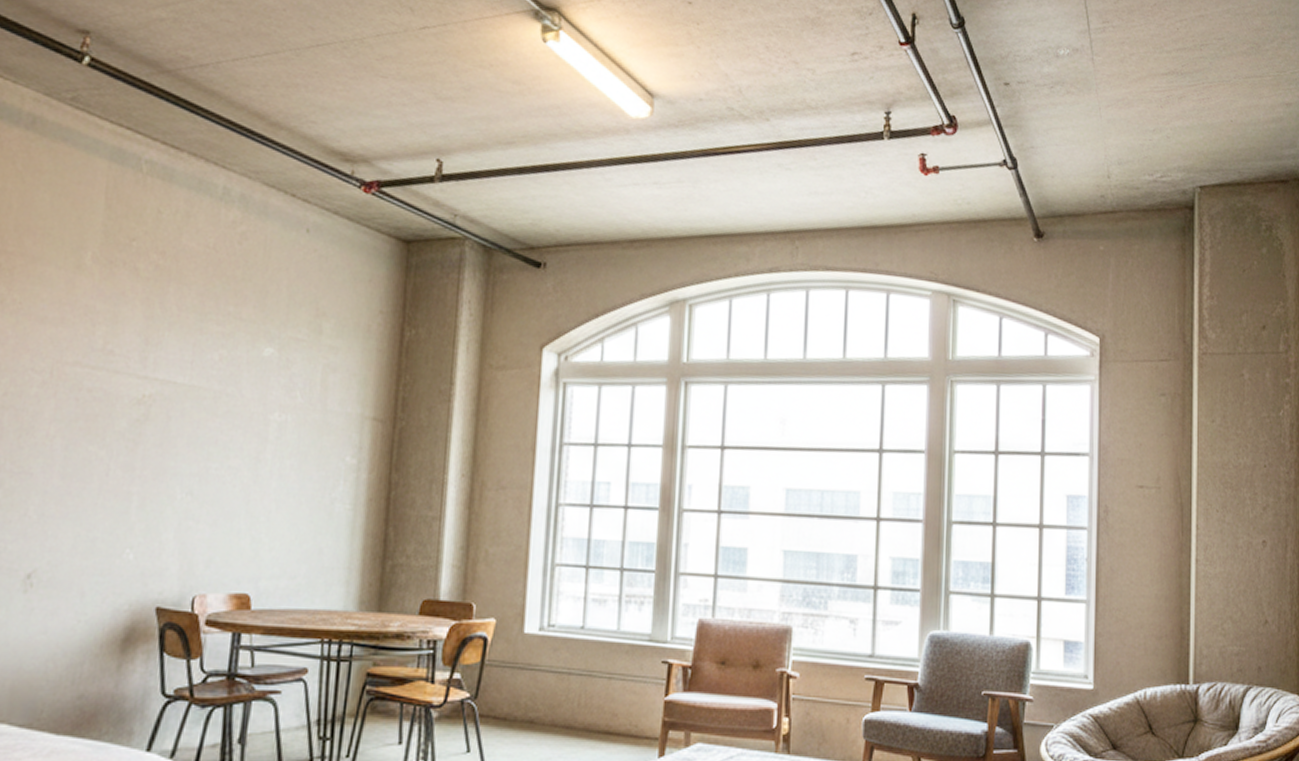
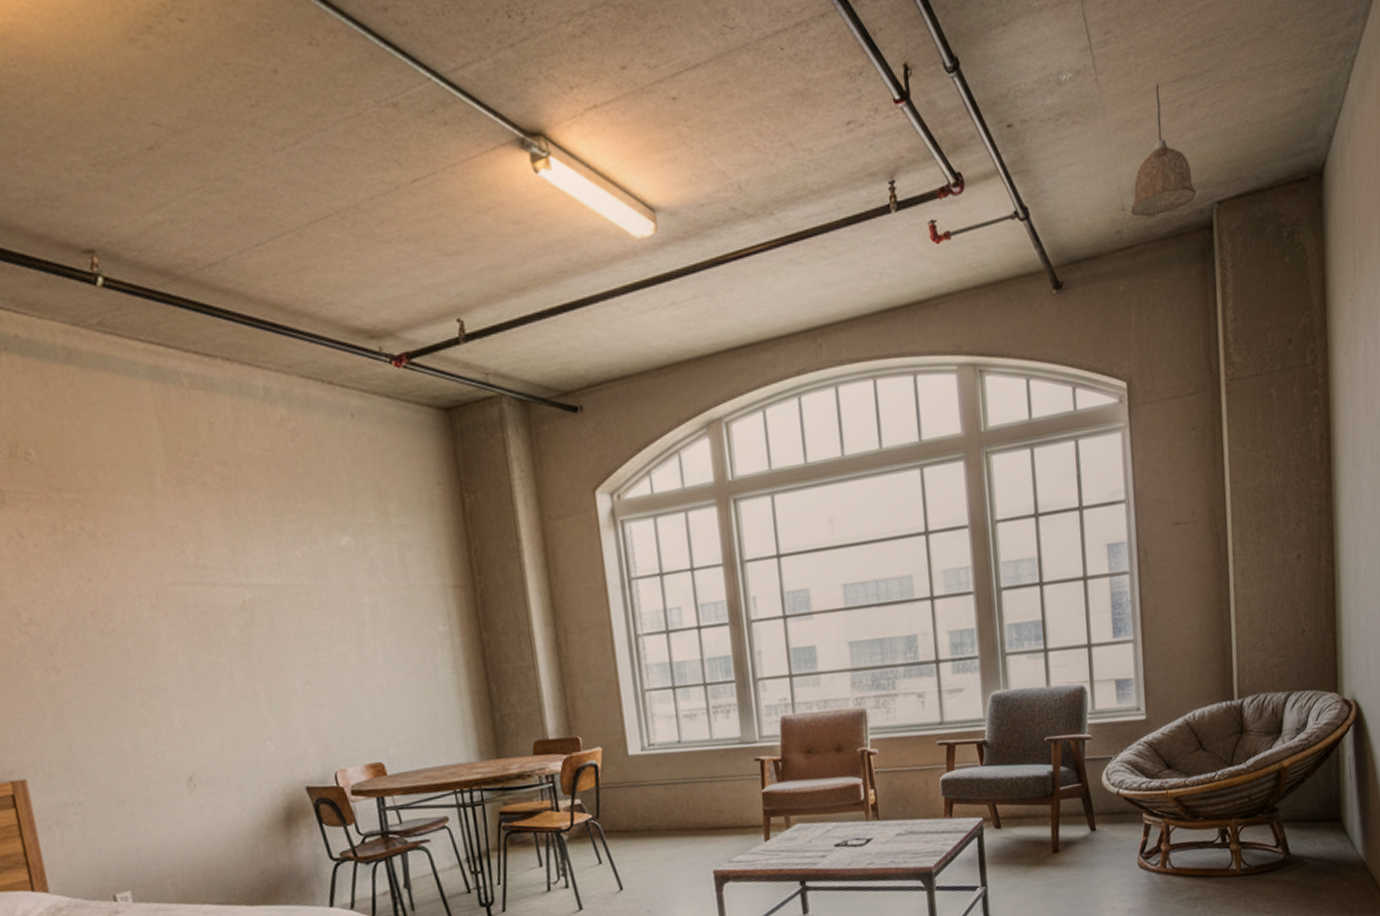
pendant lamp: none [1116,73,1181,189] -> present [1131,84,1197,217]

